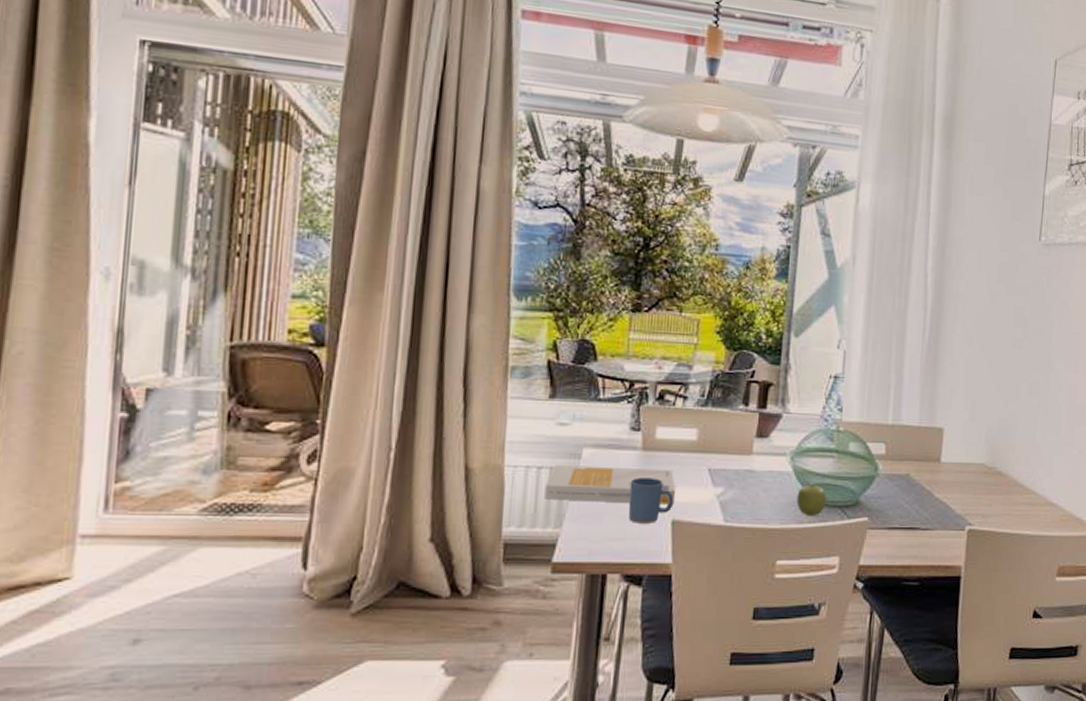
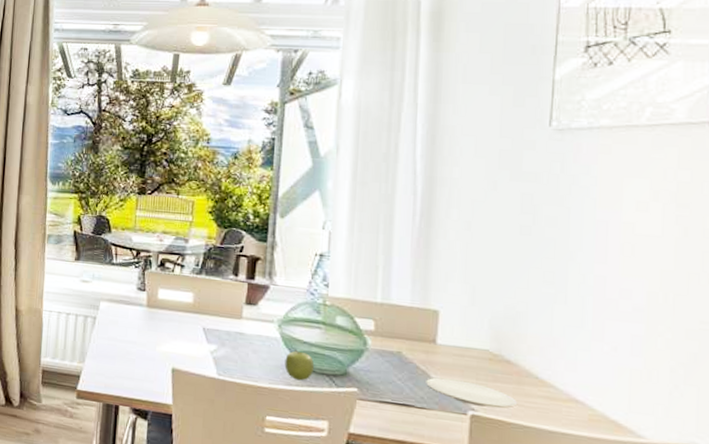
book: present [544,465,675,505] -> none [71,313,175,355]
mug: present [628,477,674,524] -> none [136,329,174,369]
plate: none [930,496,1007,520] -> present [426,377,518,409]

